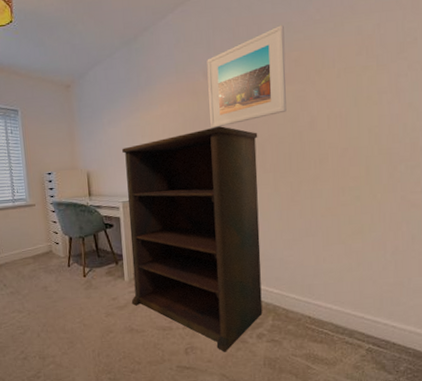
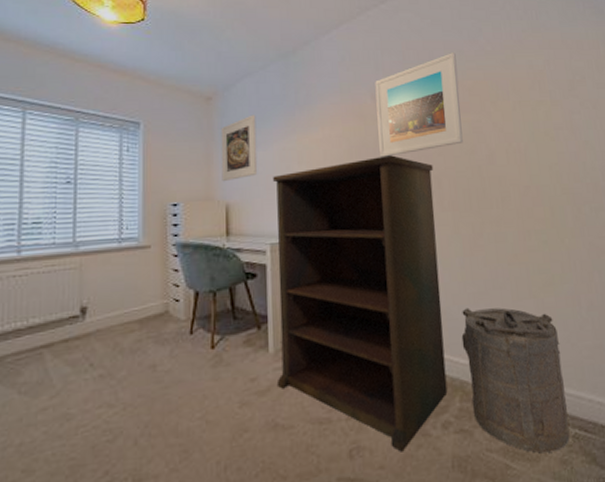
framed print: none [79,97,110,155] -> present [220,115,258,182]
laundry hamper: none [276,251,364,360] -> present [461,308,570,453]

